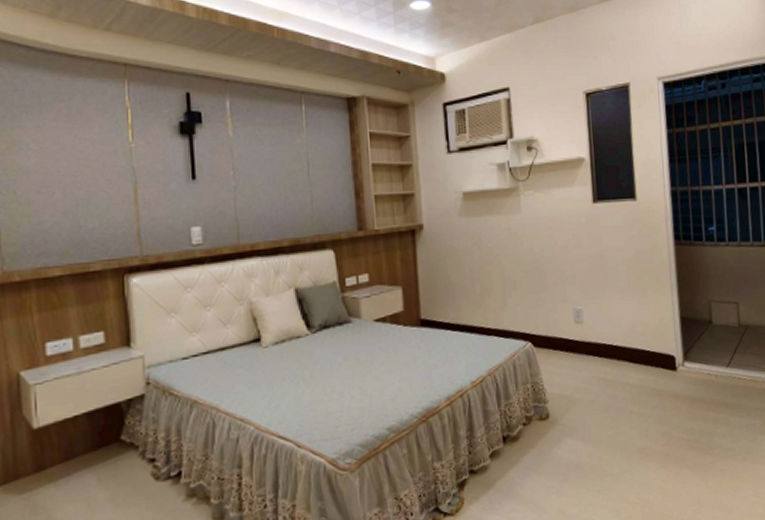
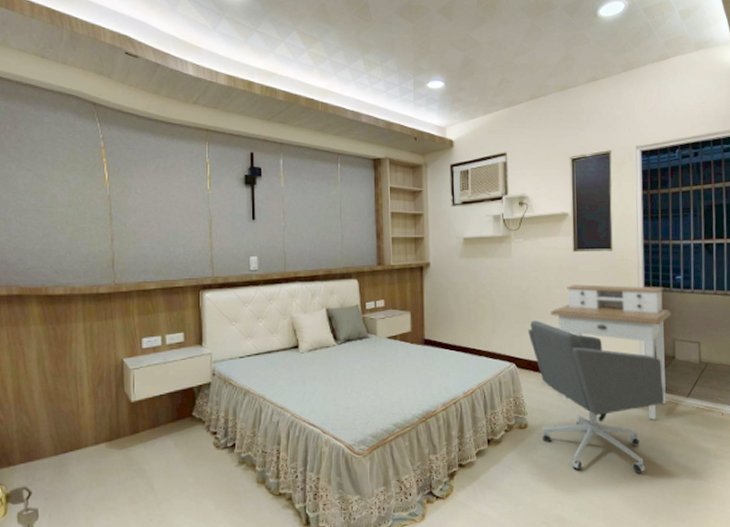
office chair: none [545,288,702,464] -> present [528,320,664,474]
desk: none [570,240,705,397] -> present [551,284,671,420]

